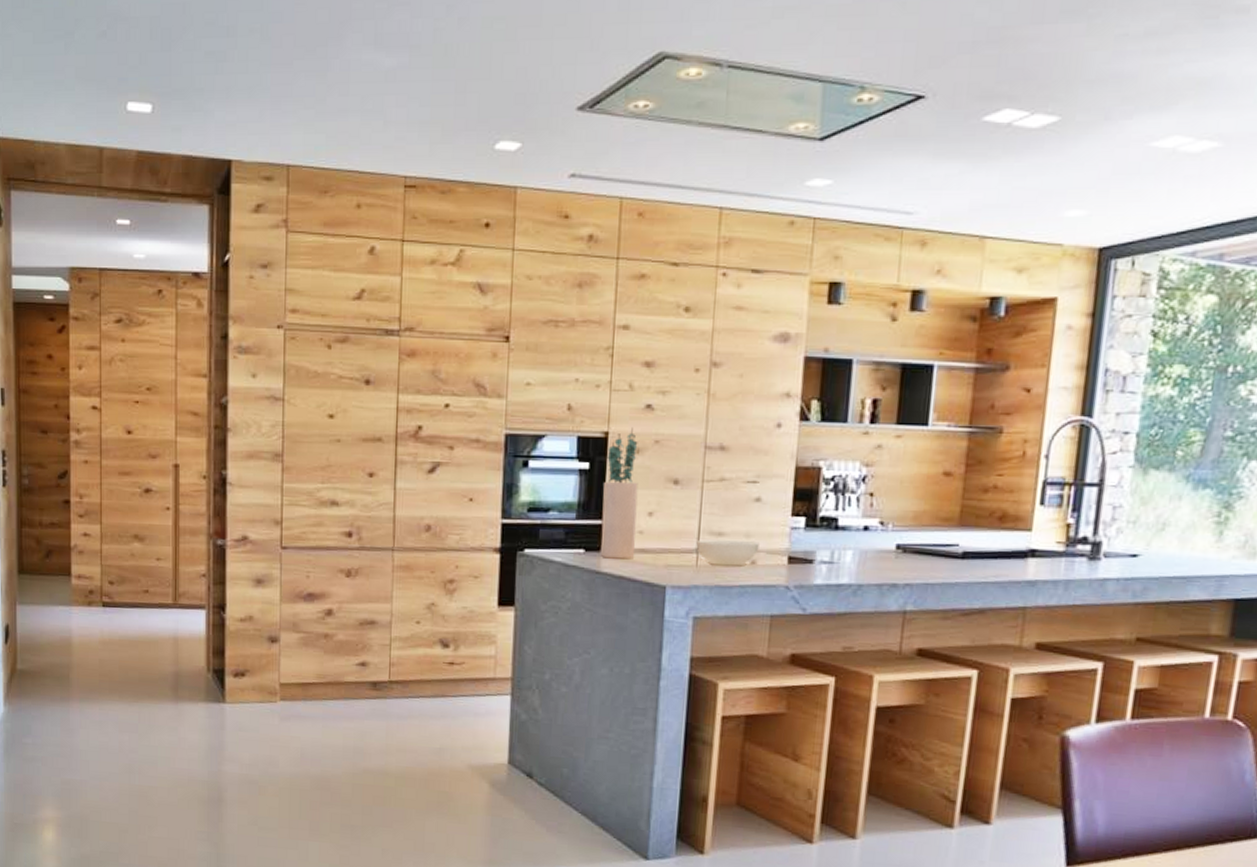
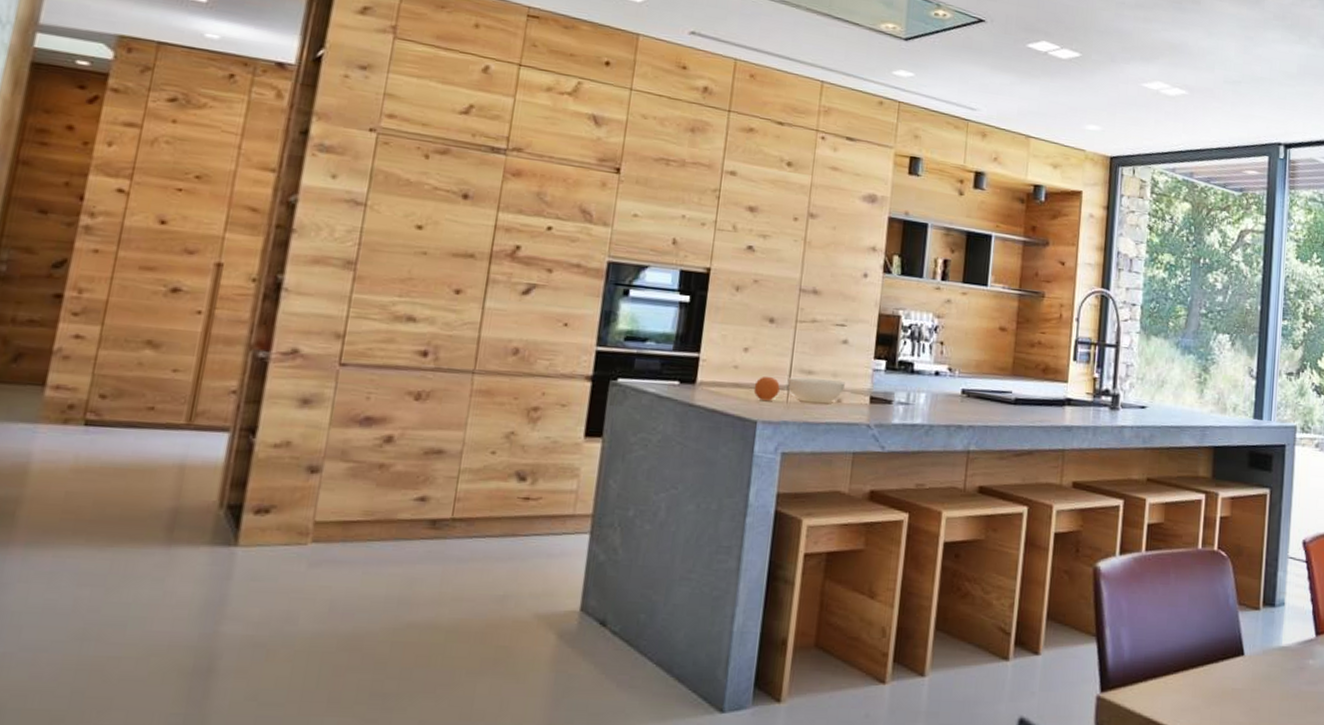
vase: present [601,428,638,560] -> none [695,266,738,394]
fruit: none [661,540,688,566] -> present [753,376,780,402]

